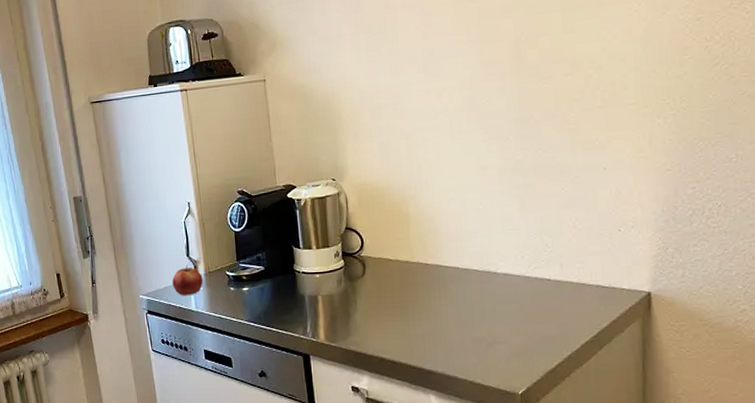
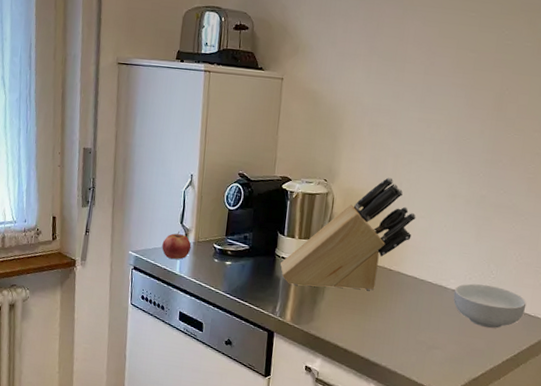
knife block: none [301,162,445,301] -> present [279,177,416,290]
cereal bowl: none [505,261,597,310] -> present [453,283,527,329]

